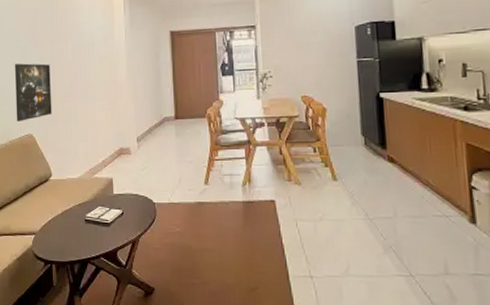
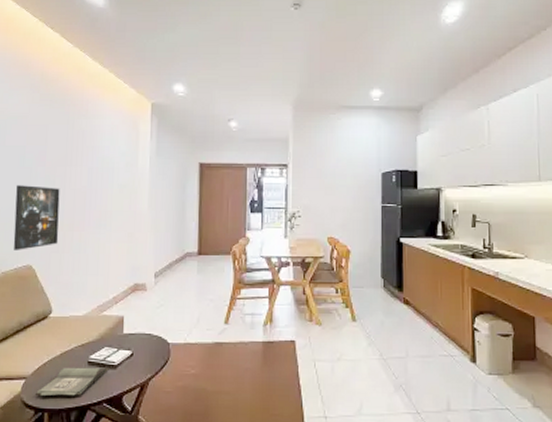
hardback book: none [43,224,104,250] -> present [34,367,109,397]

